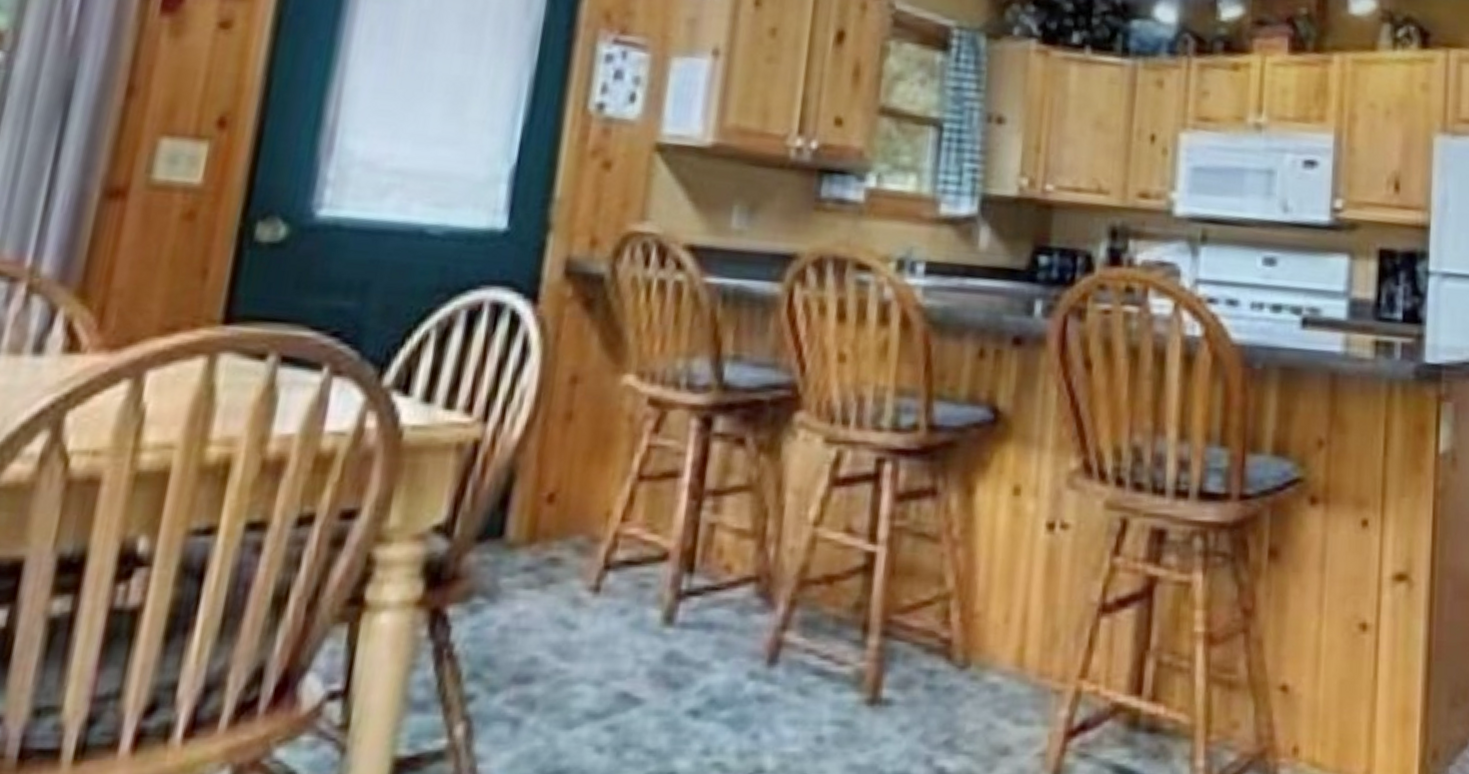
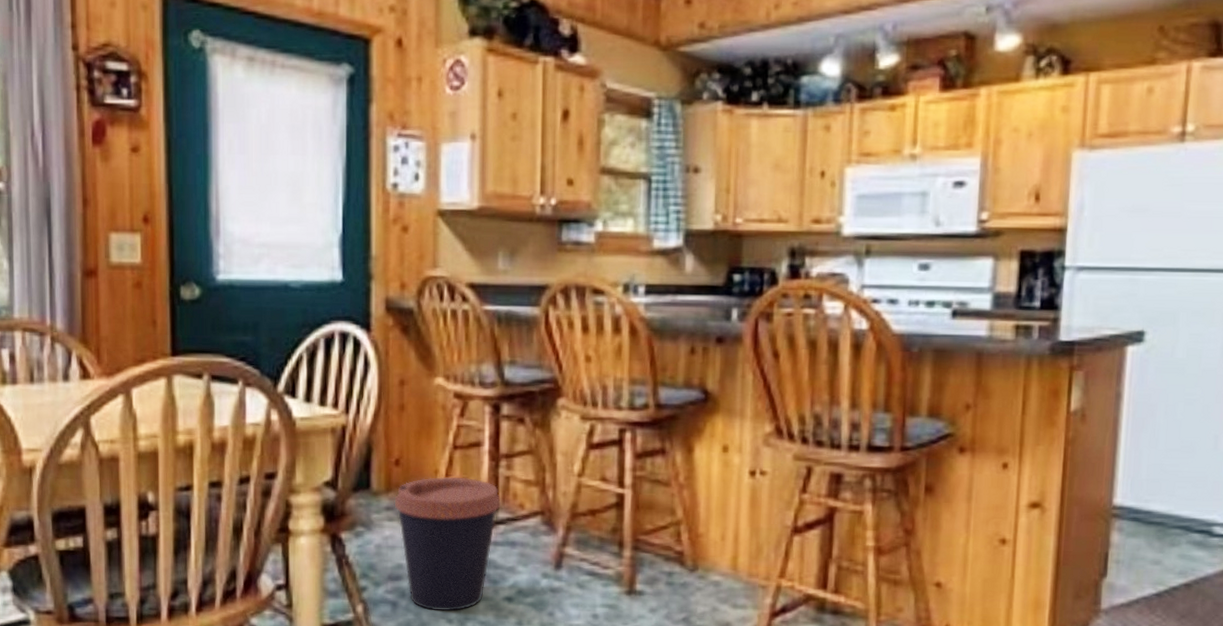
coffee cup: none [537,521,700,733] -> present [394,476,502,611]

